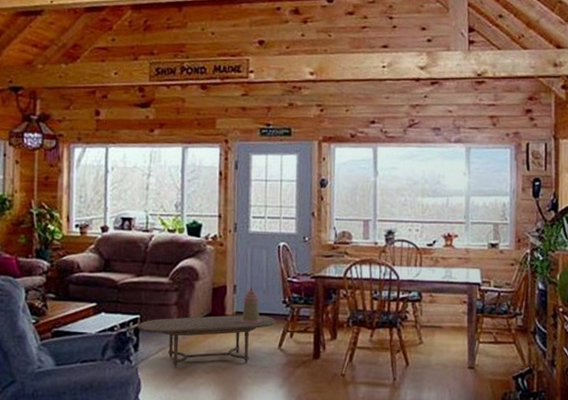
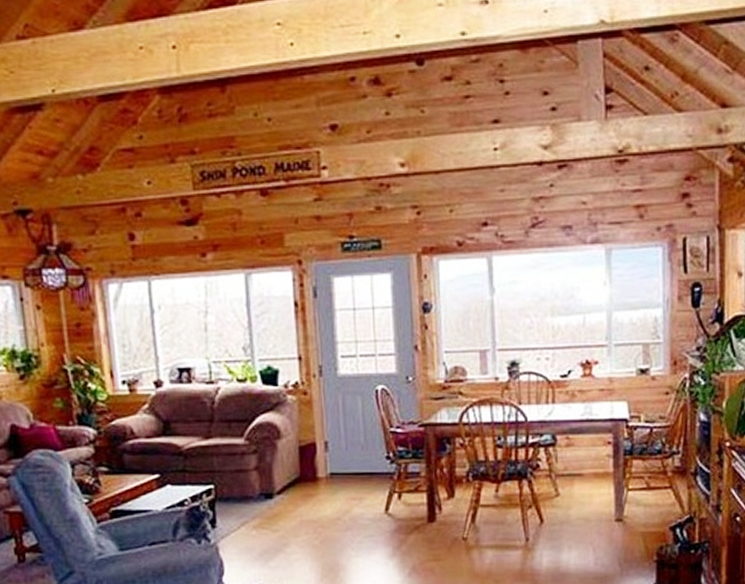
coffee table: present [137,315,277,368] -> none [211,475,381,544]
decorative container: present [240,287,262,324] -> none [336,442,362,486]

